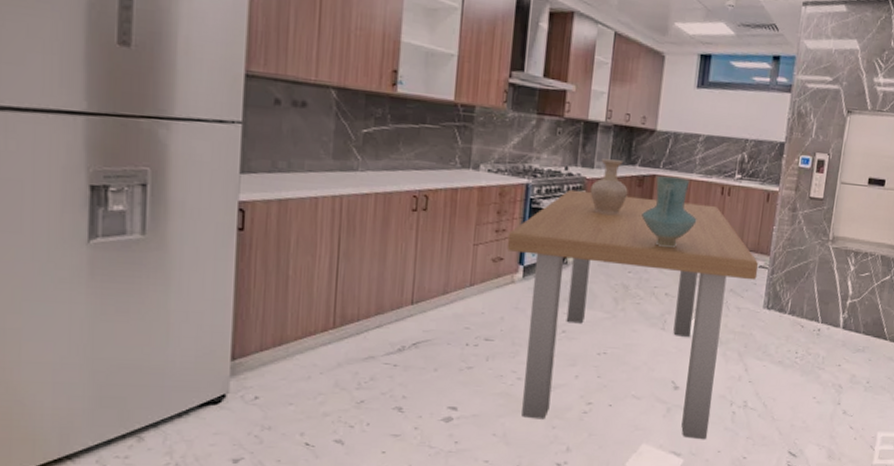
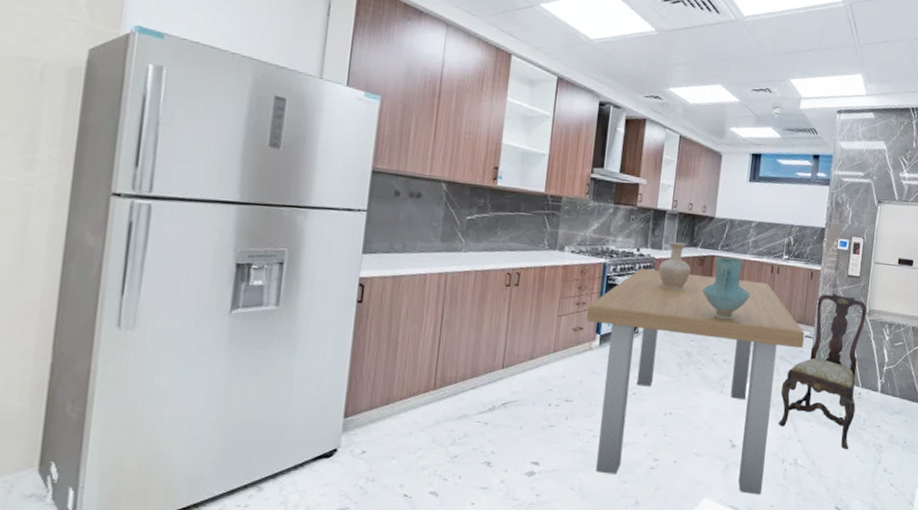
dining chair: none [726,218,831,391] -> present [778,293,867,450]

